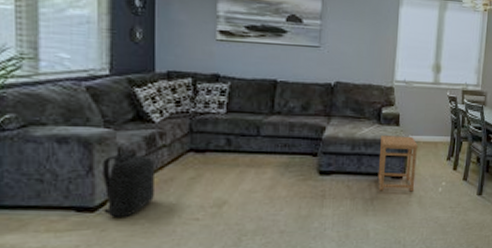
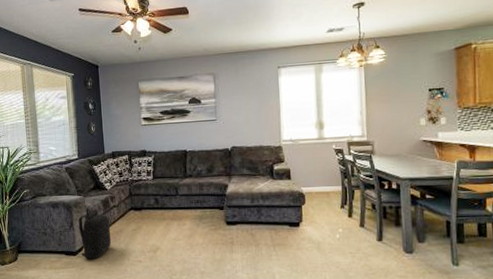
side table: present [377,136,419,192] -> none [274,188,313,238]

